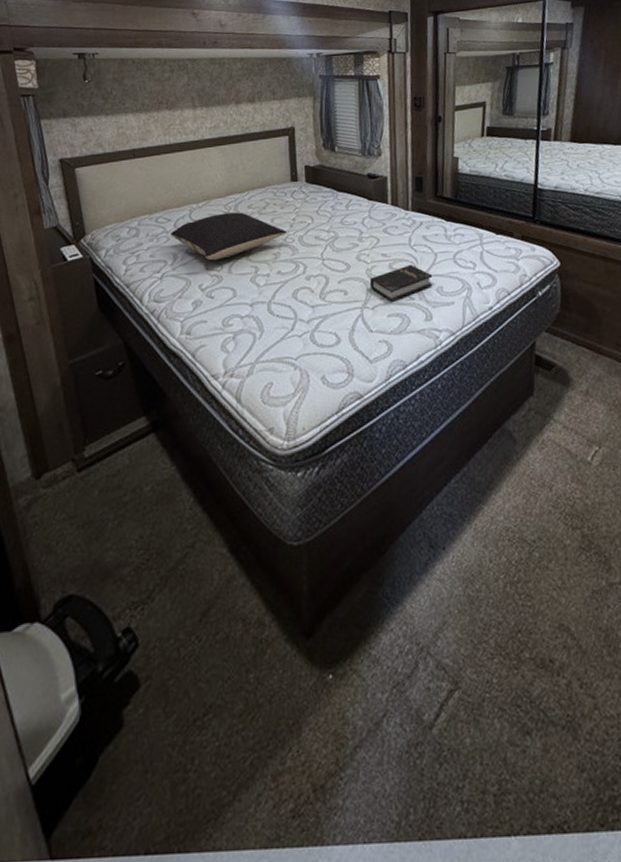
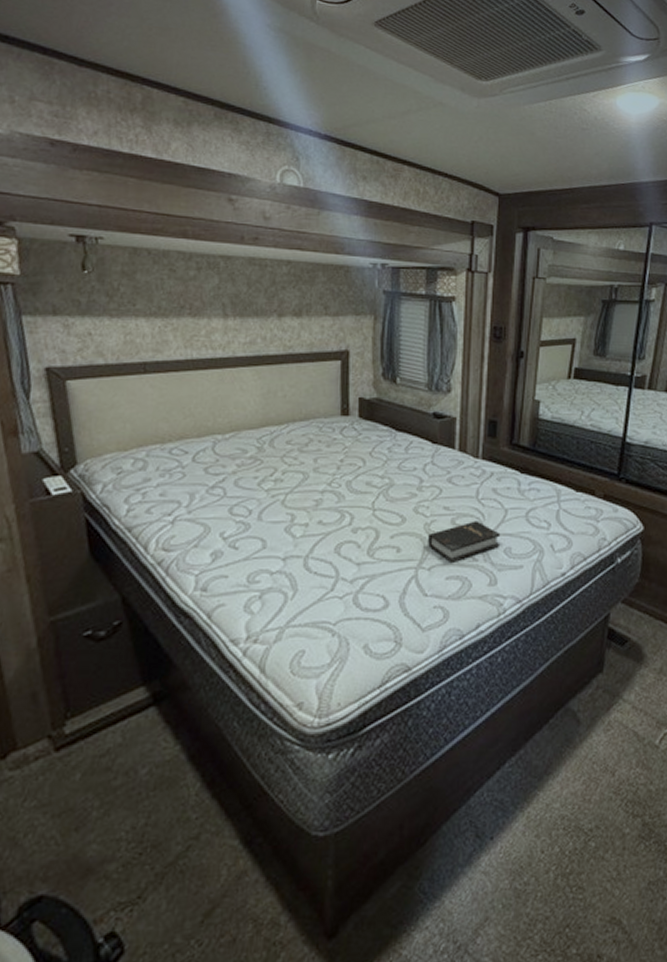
pillow: present [171,212,286,261] -> none [187,448,332,504]

